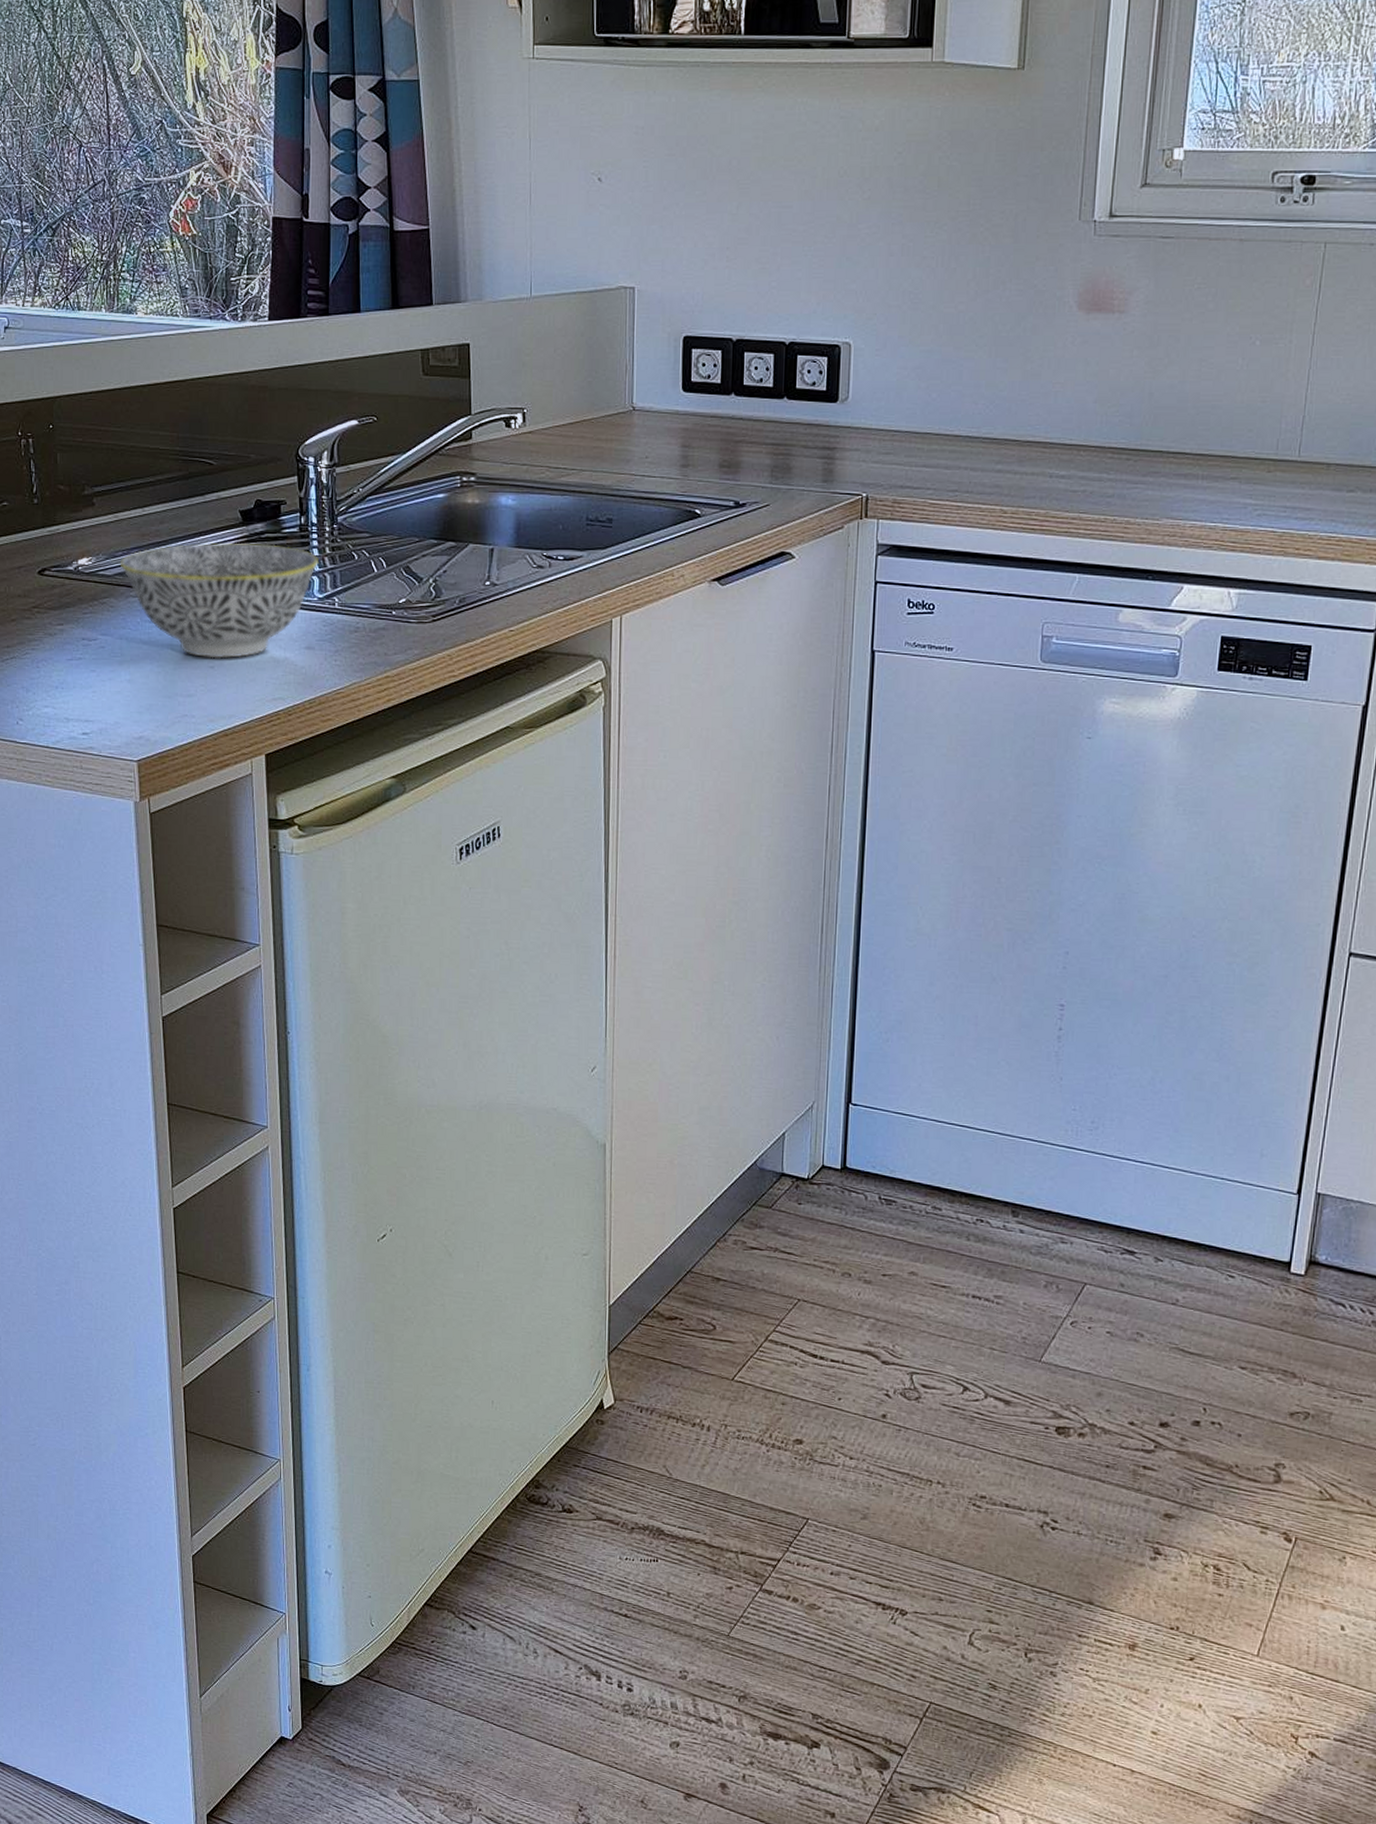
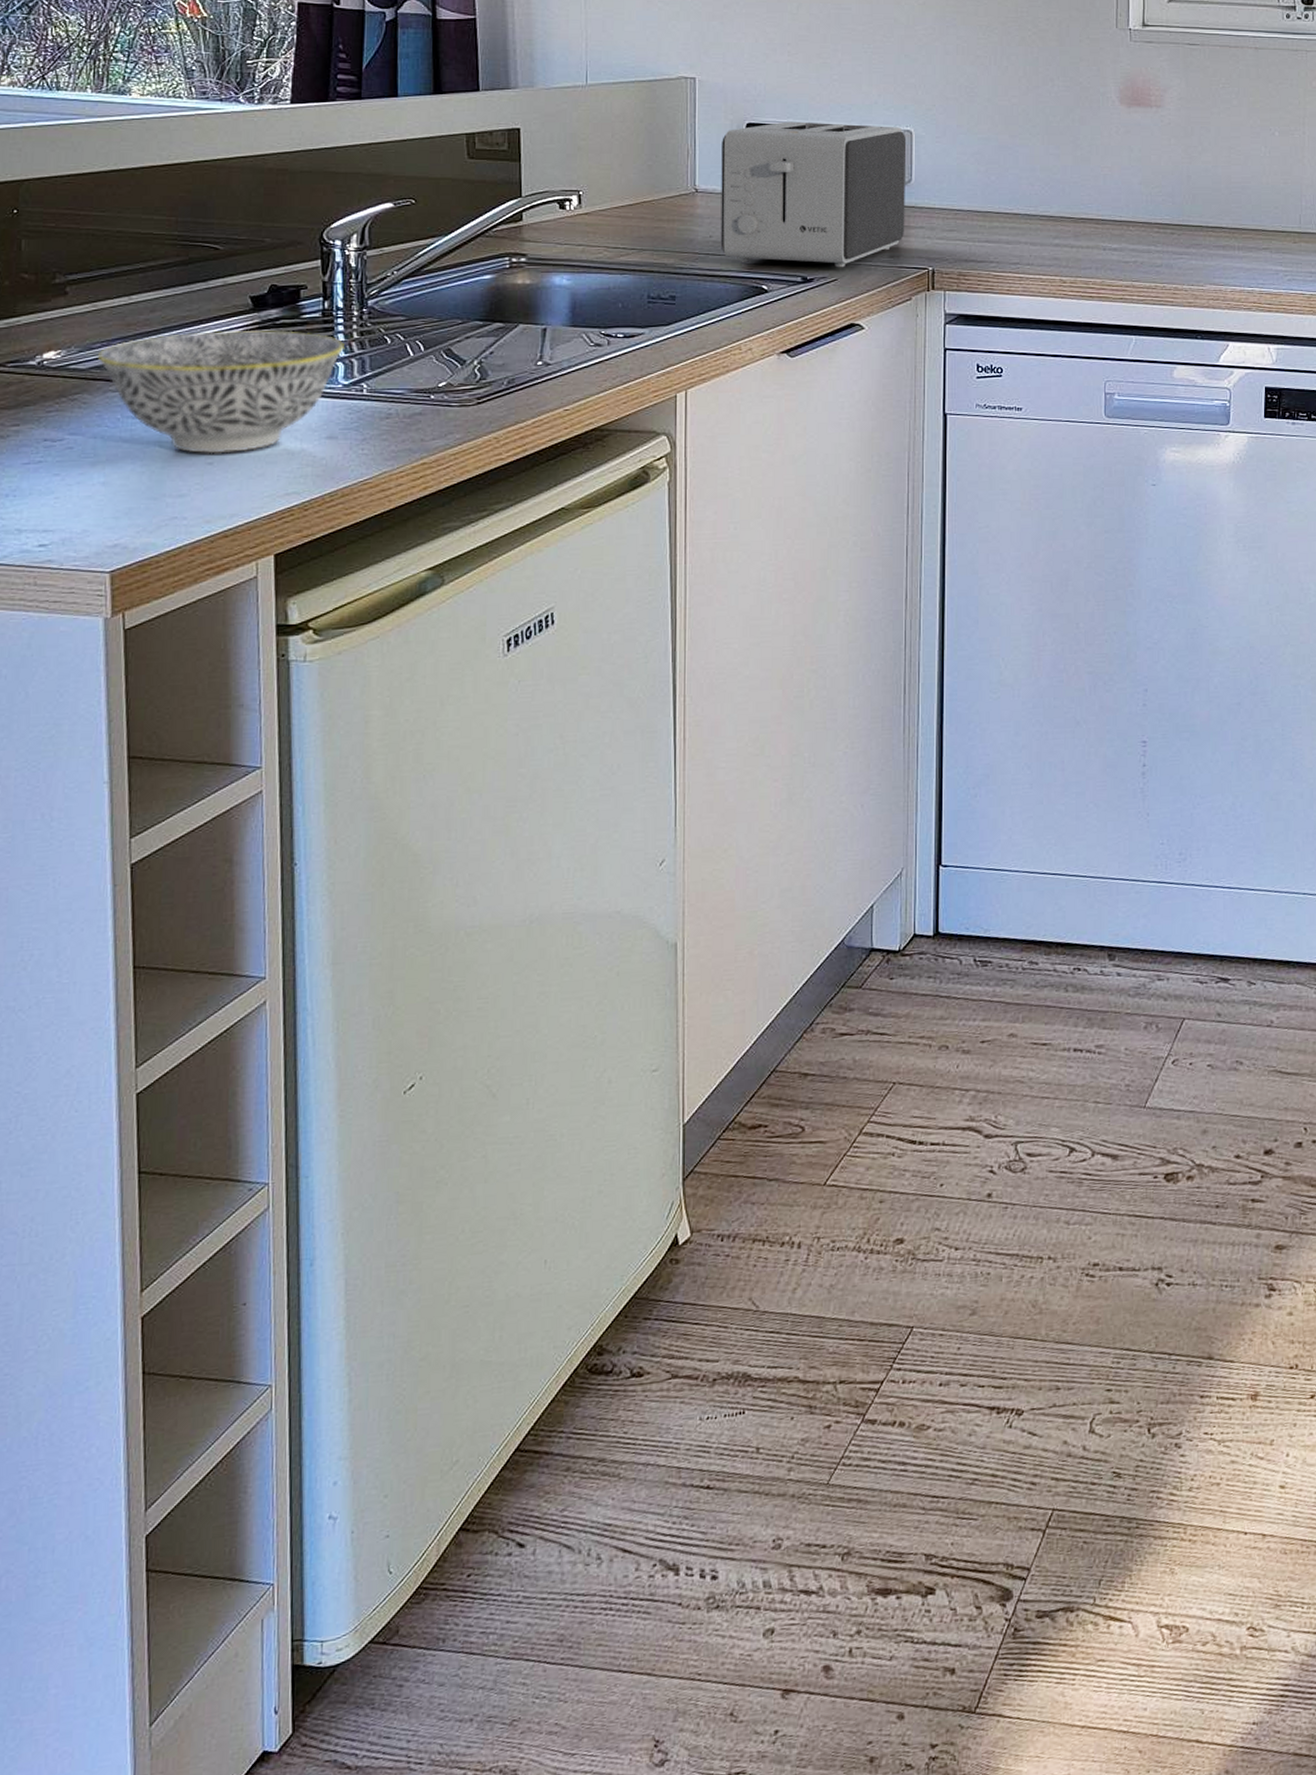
toaster: none [656,333,845,492] -> present [720,121,907,268]

